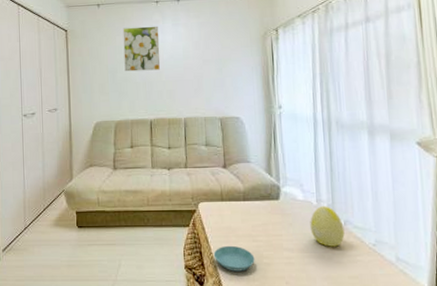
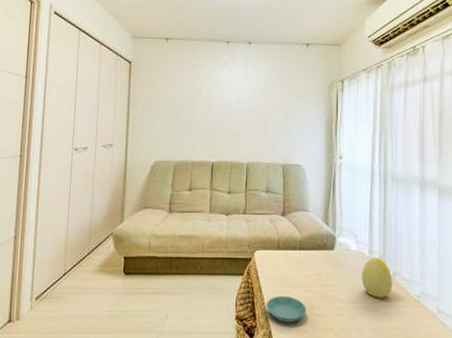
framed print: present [123,26,161,72] -> none [189,65,228,112]

